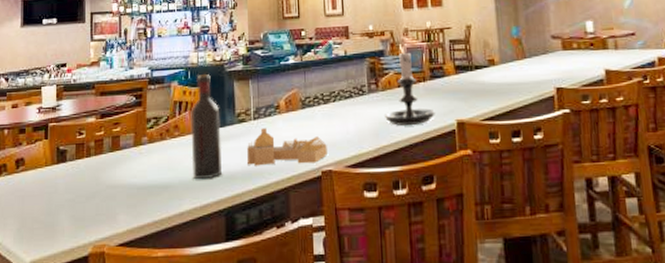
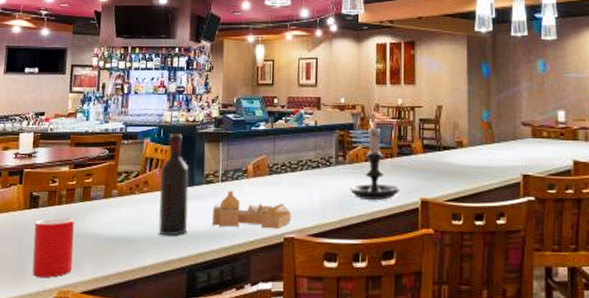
cup: none [63,169,106,233] -> present [32,217,75,278]

